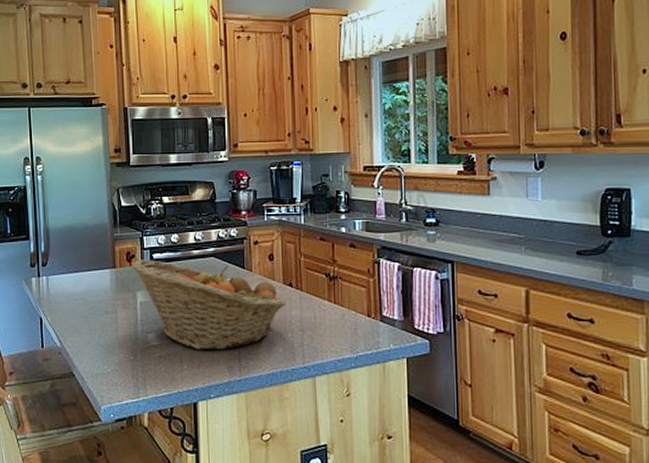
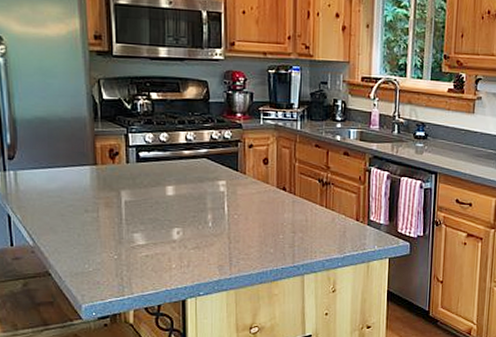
fruit basket: present [132,260,286,351] -> none [115,158,279,250]

